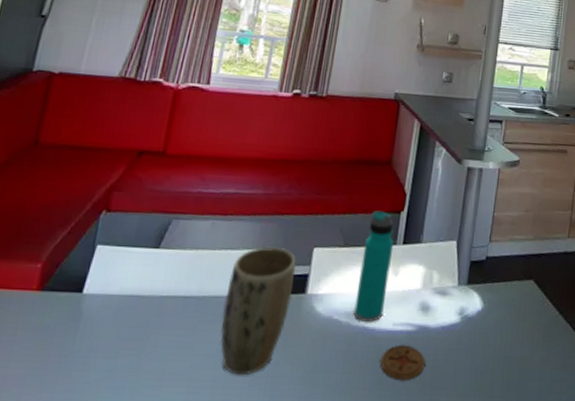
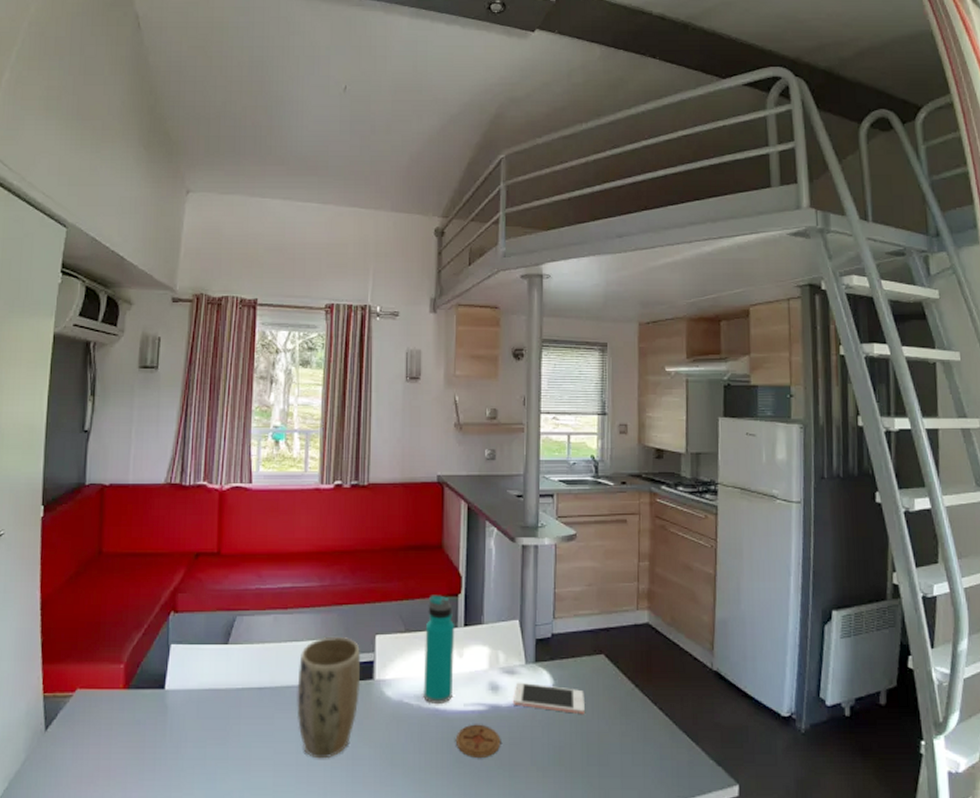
cell phone: none [442,303,511,340] -> present [514,682,585,715]

